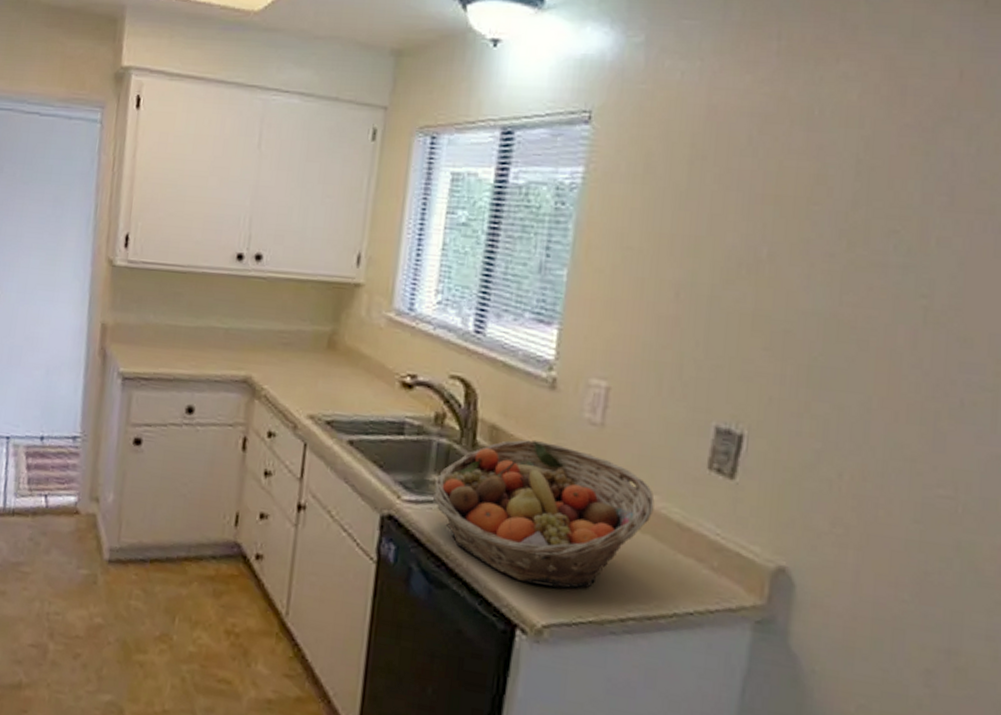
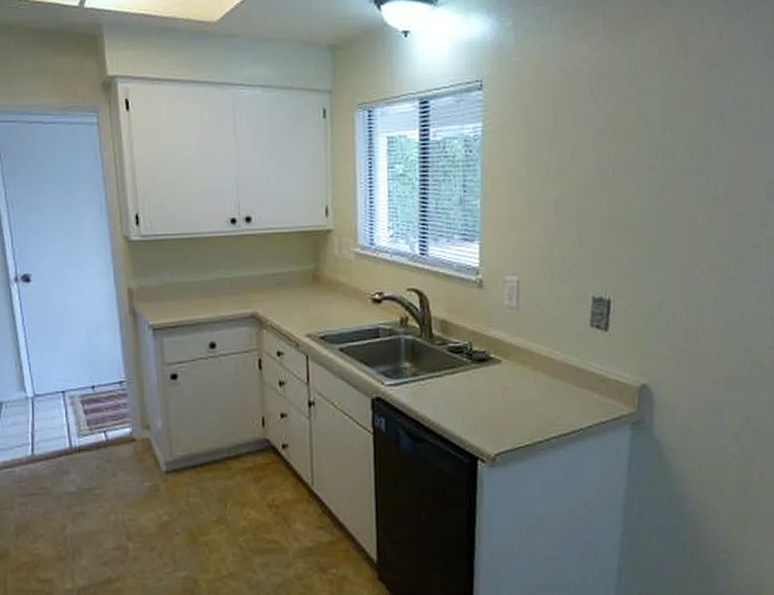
fruit basket: present [433,439,655,589] -> none [406,326,559,427]

